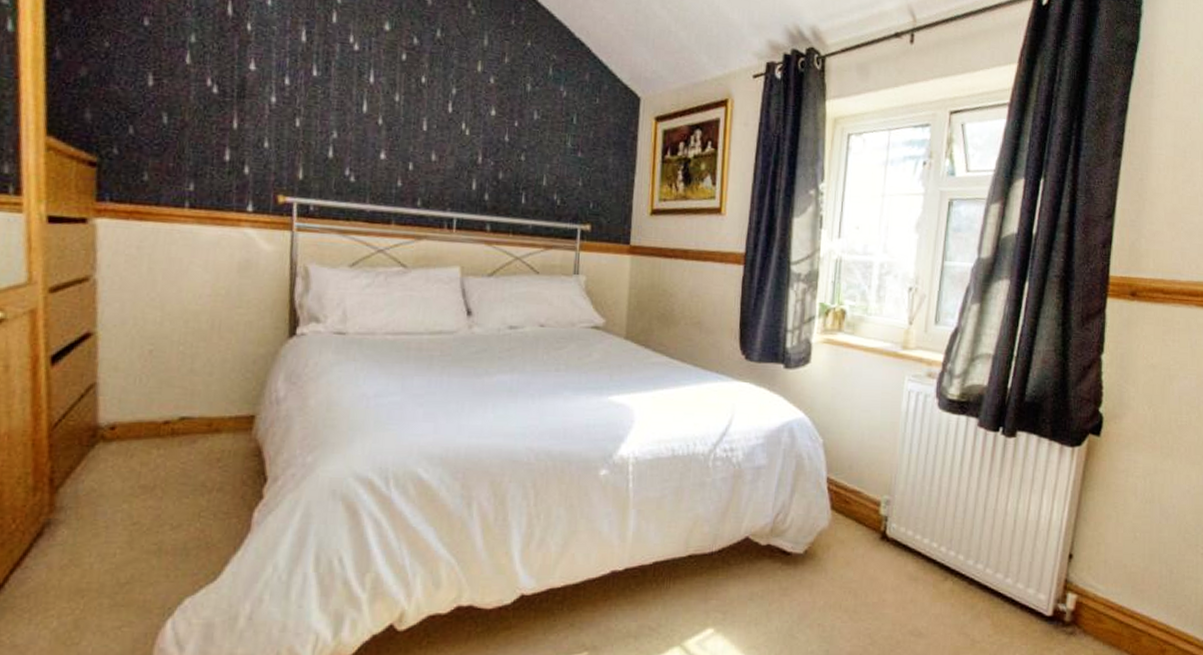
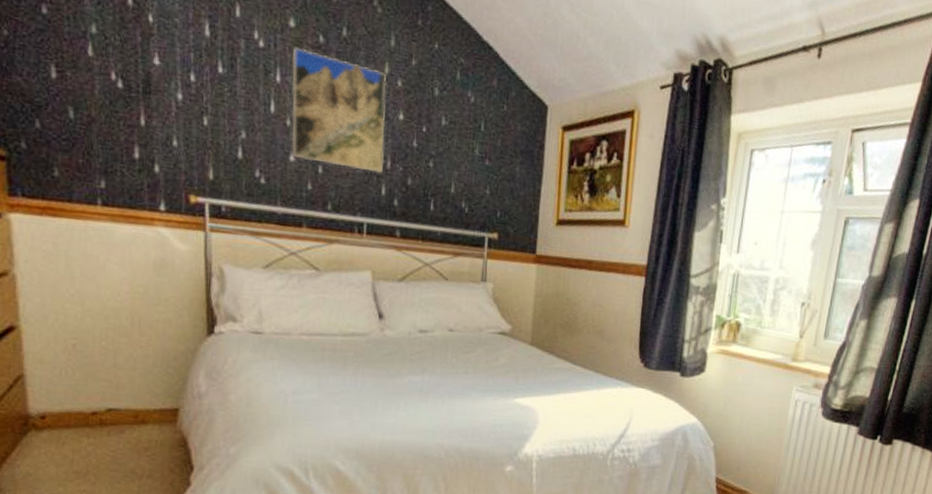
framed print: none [382,49,480,169] -> present [291,47,387,174]

